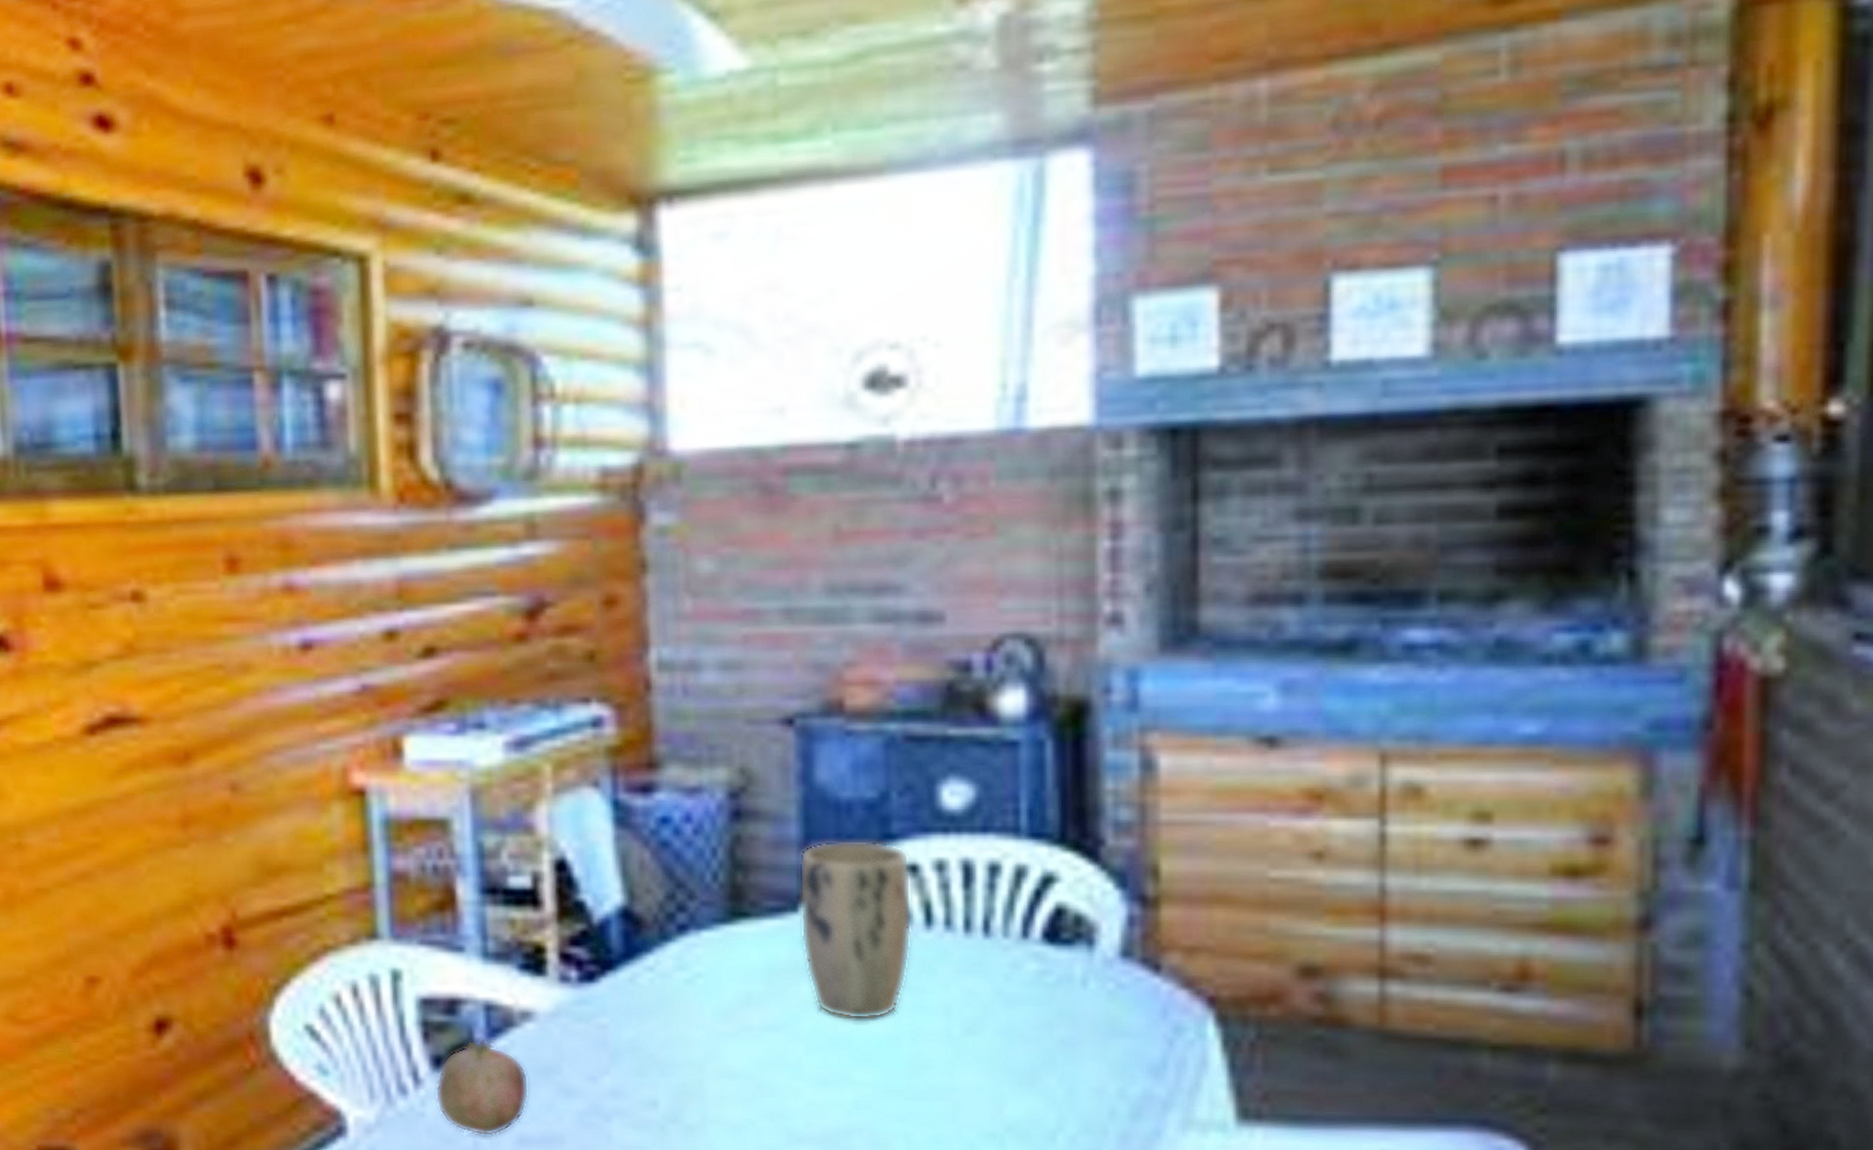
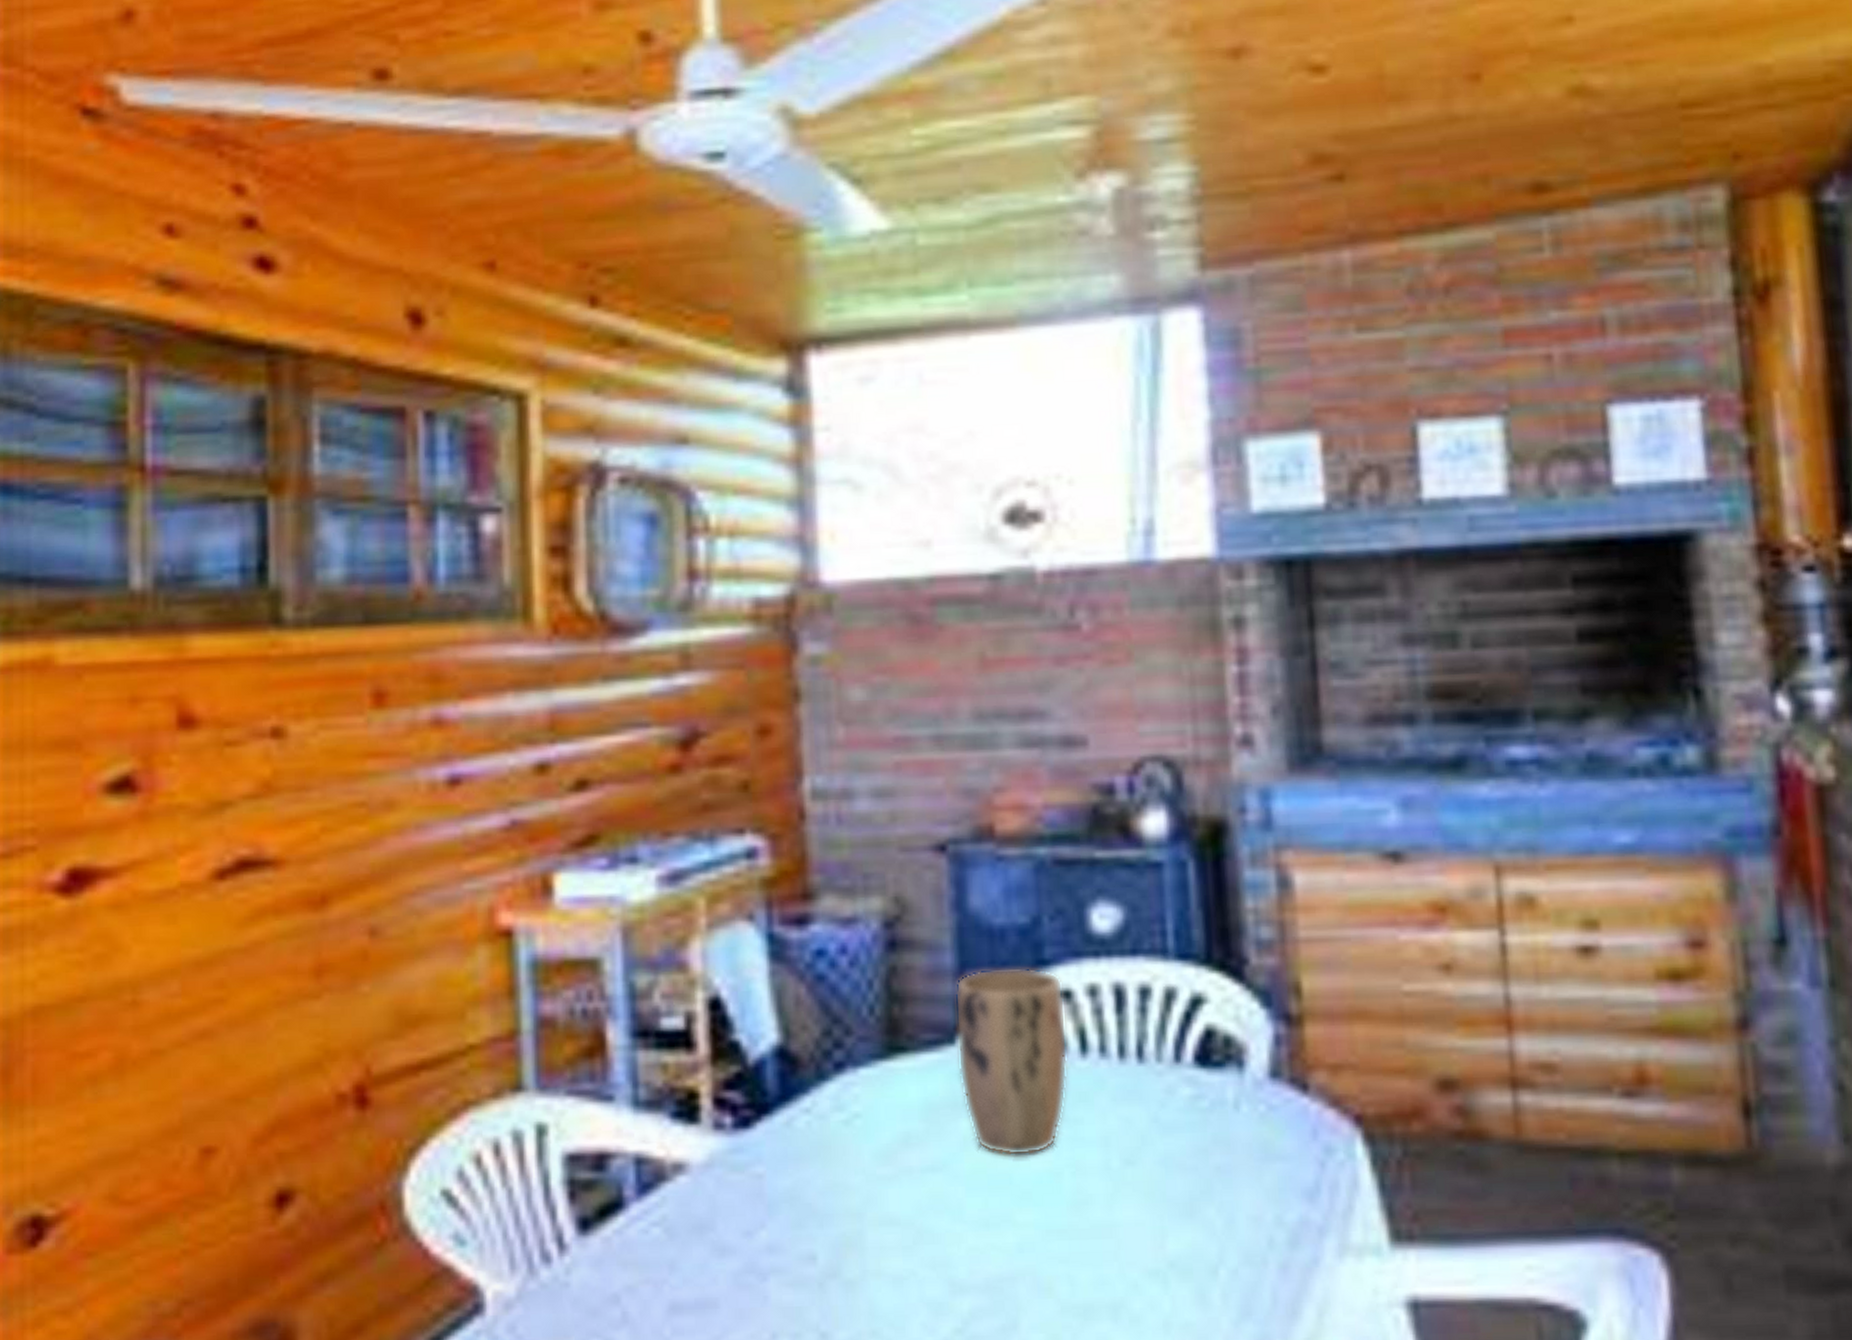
fruit: present [435,1037,530,1137] -> none [581,1194,682,1306]

